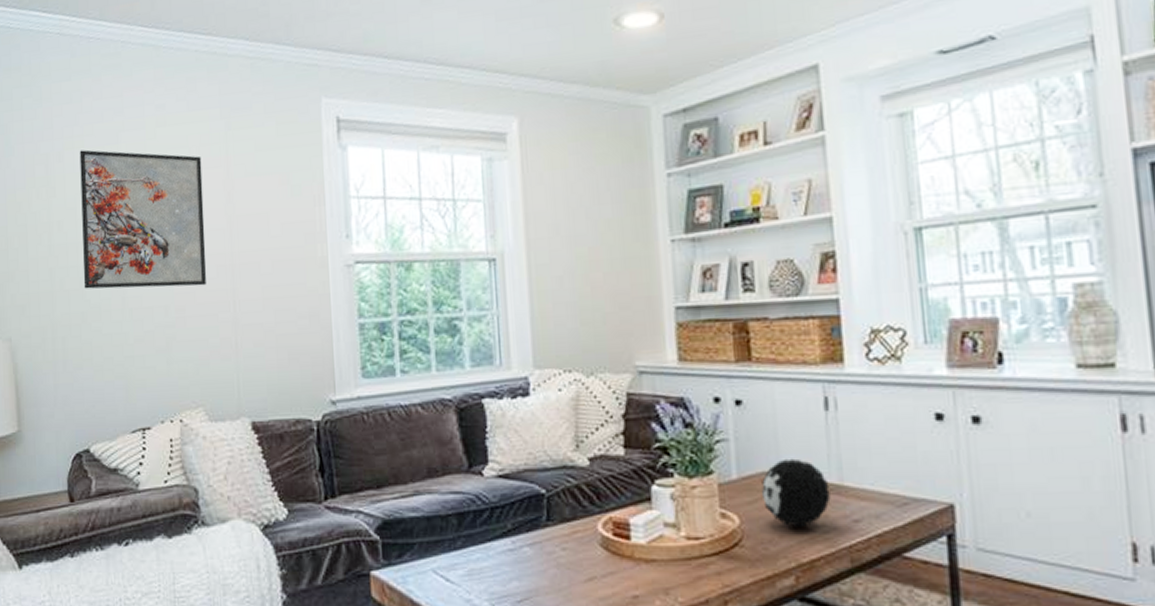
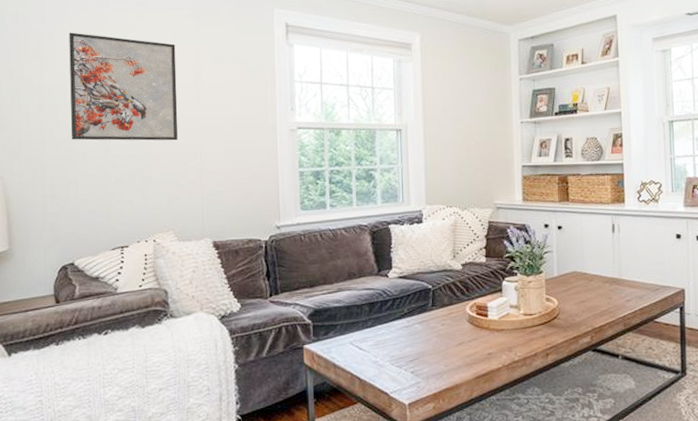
decorative orb: present [761,458,831,528] -> none [572,262,614,306]

